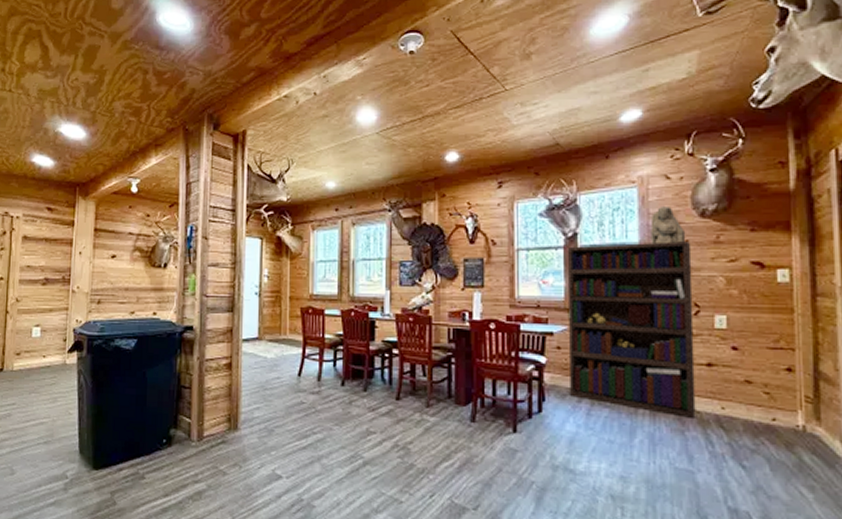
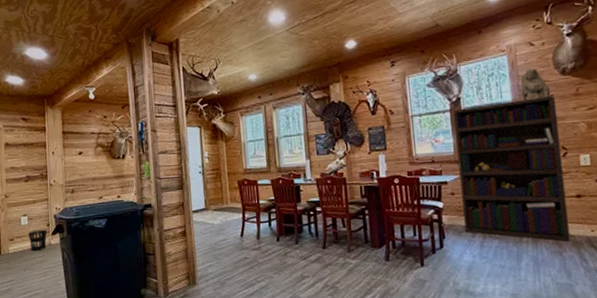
wastebasket: none [39,344,64,371] -> present [28,229,48,252]

